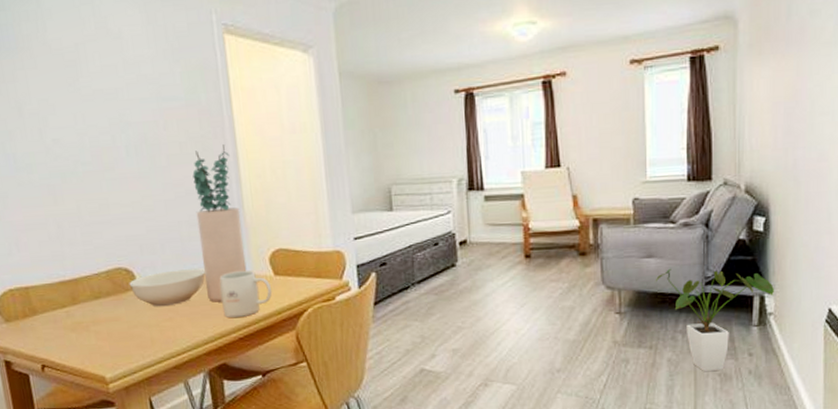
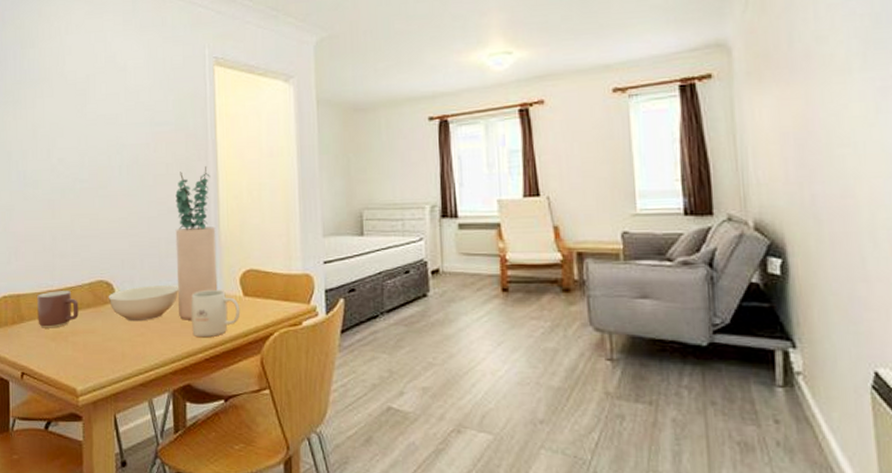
mug: none [48,280,98,320] -> present [37,291,79,328]
house plant: present [655,268,775,372] -> none [651,311,802,439]

